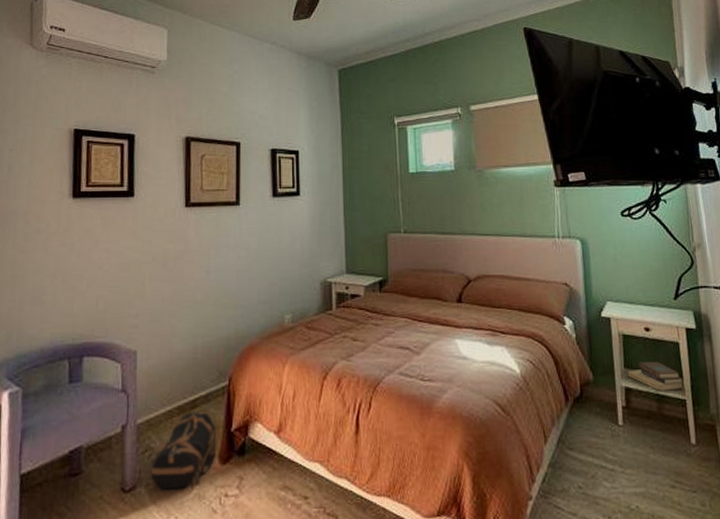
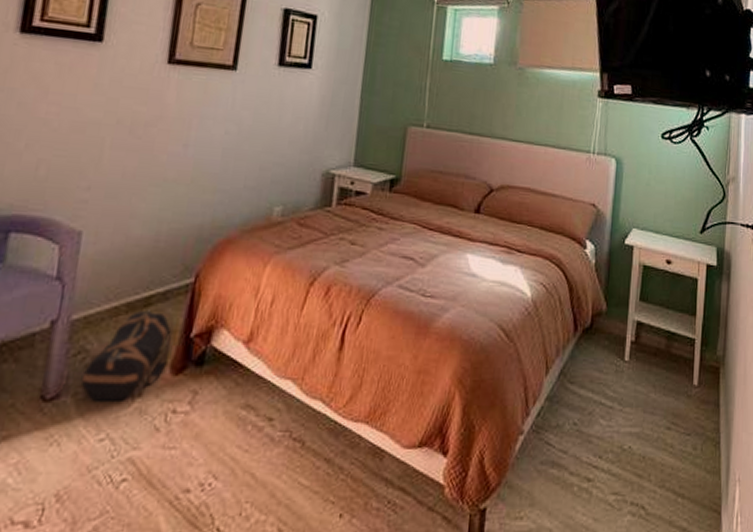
books: present [628,361,684,391] -> none [642,295,696,328]

